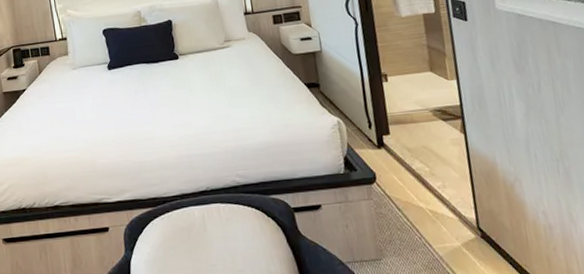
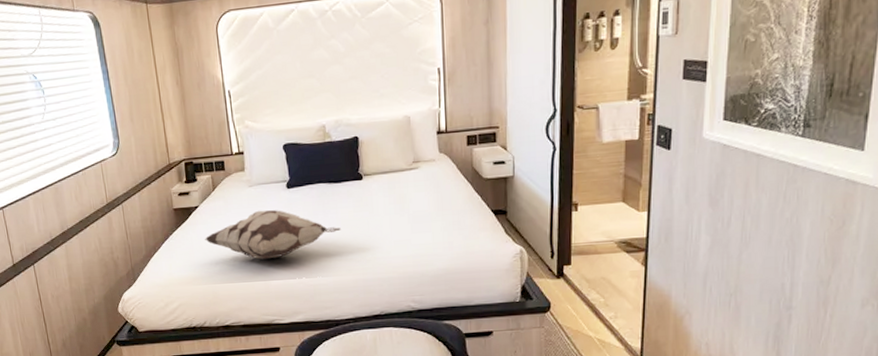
decorative pillow: none [32,90,162,139] -> present [205,210,342,260]

